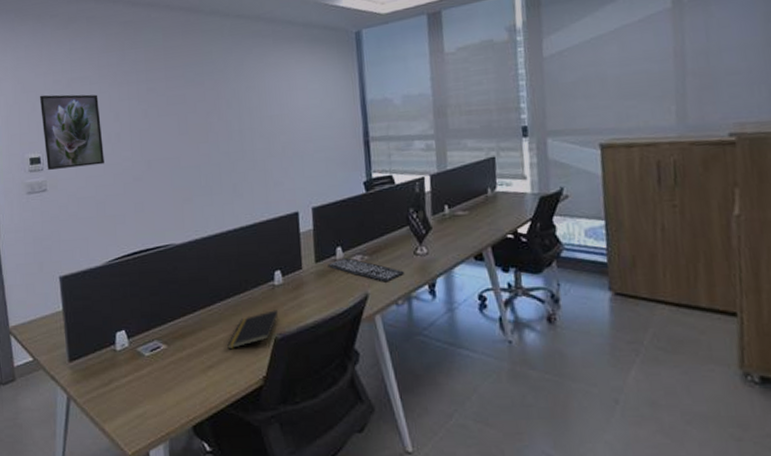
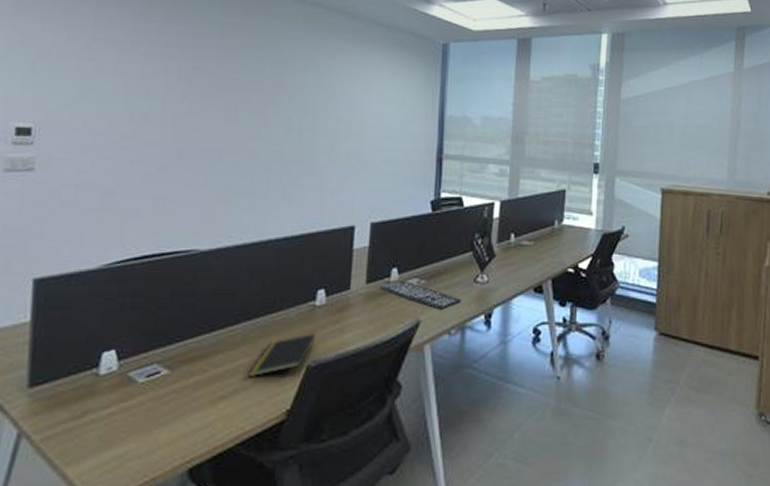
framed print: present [40,94,104,170] -> none [39,52,126,147]

